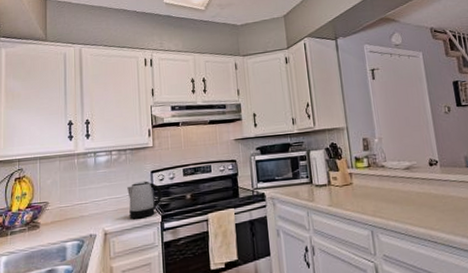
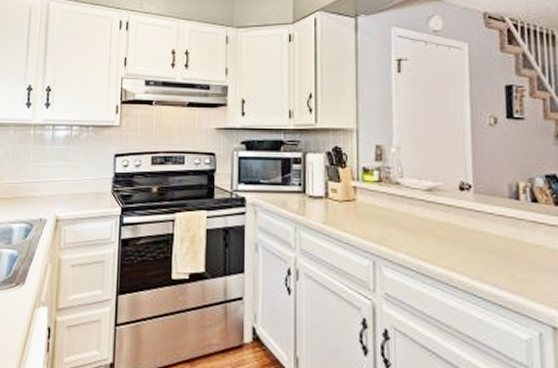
kettle: present [127,181,163,219] -> none [86,165,125,208]

